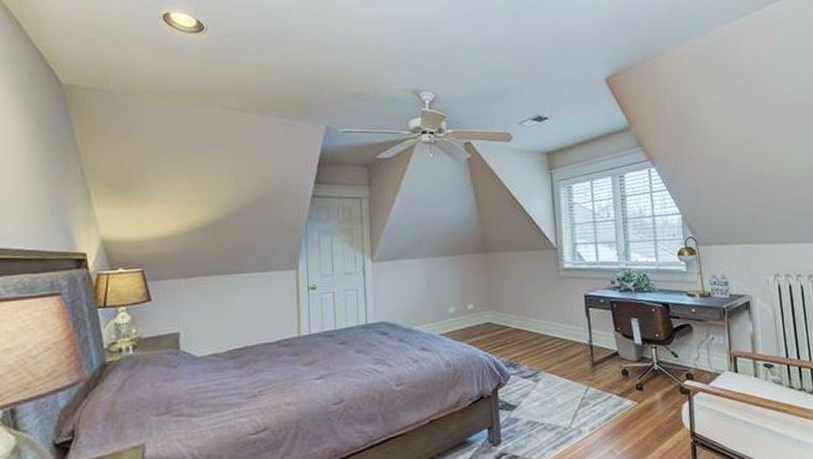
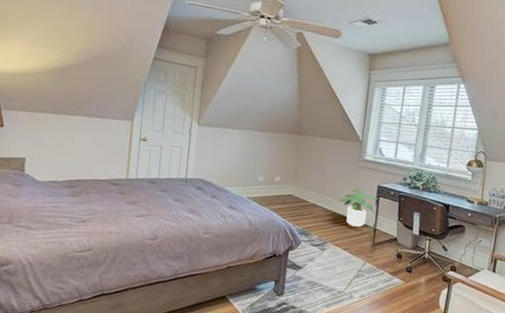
potted plant: none [543,302,587,347] -> present [338,188,378,227]

